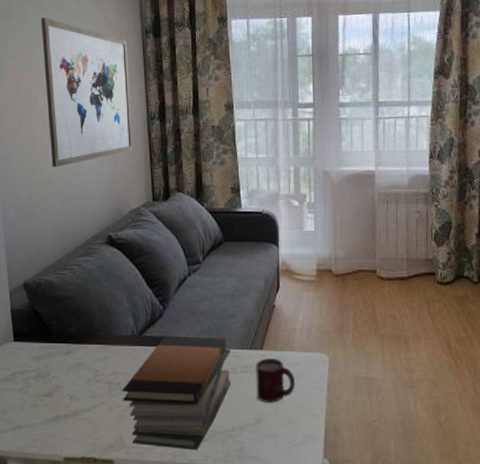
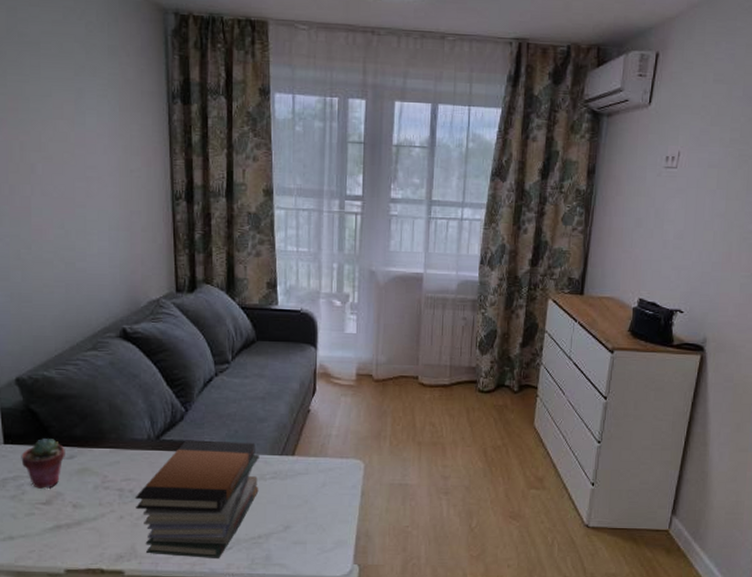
potted succulent: none [27,336,63,382] -> present [21,438,65,489]
wall art: present [41,17,134,167] -> none [39,64,155,247]
cup: present [256,357,296,403] -> none [286,463,328,510]

